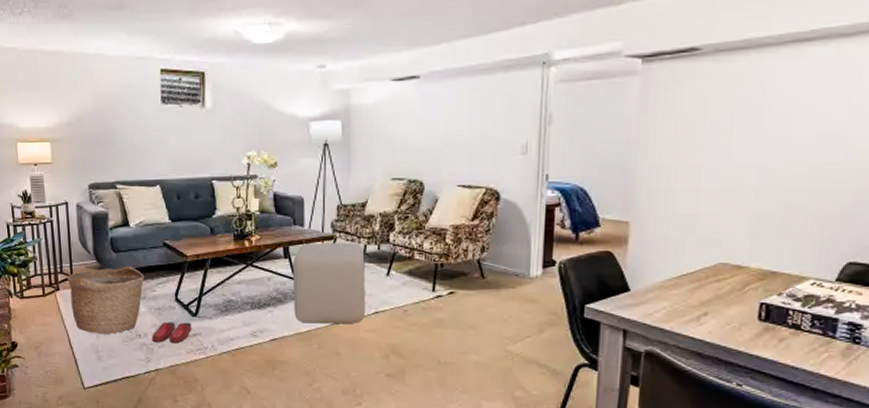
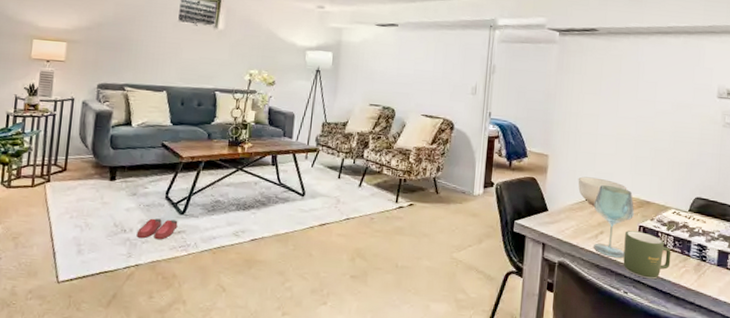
basket: present [67,266,145,335] -> none [59,163,139,229]
pouf: present [293,242,366,324] -> none [275,153,342,228]
bowl: none [671,246,743,282] -> present [578,176,627,206]
wine glass: none [694,254,754,344] -> present [593,184,635,258]
mug: none [736,310,808,368] -> present [623,230,671,280]

